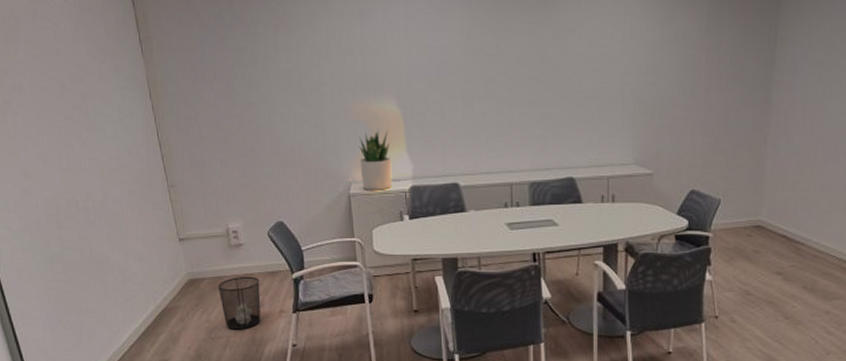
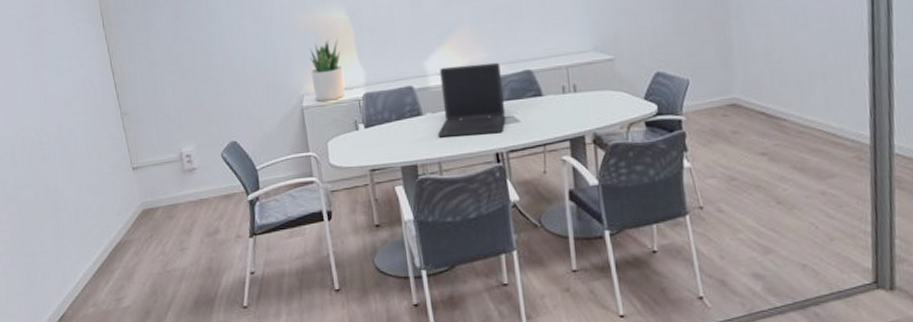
waste bin: present [217,276,261,330] -> none [172,201,217,261]
laptop: none [479,167,546,235] -> present [437,62,506,138]

